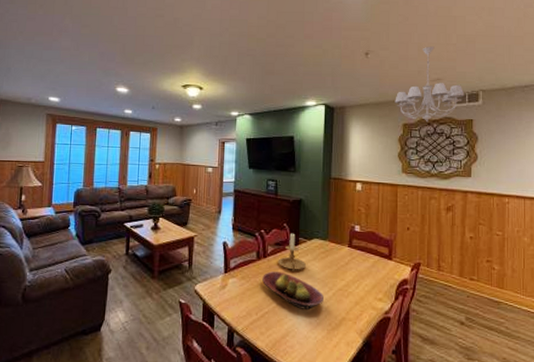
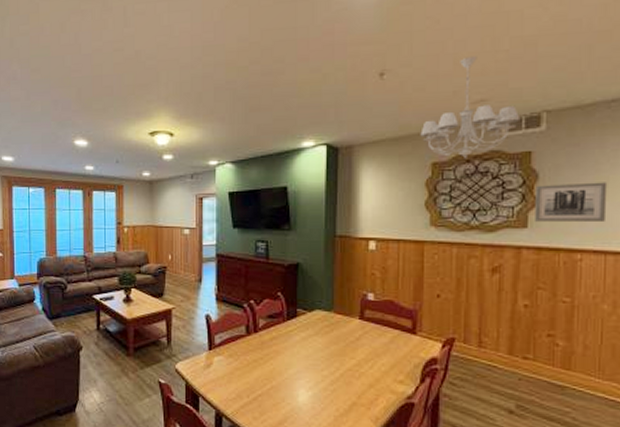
fruit bowl: present [262,271,324,310] -> none [254,348,329,393]
candle holder: present [278,233,306,271] -> none [271,303,306,348]
wall art: none [476,144,524,175] -> present [535,182,608,223]

